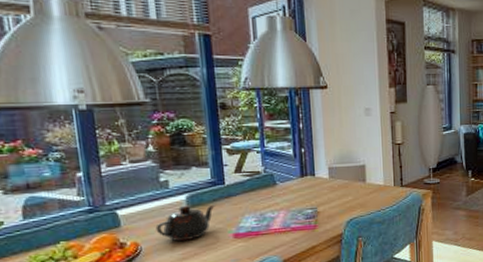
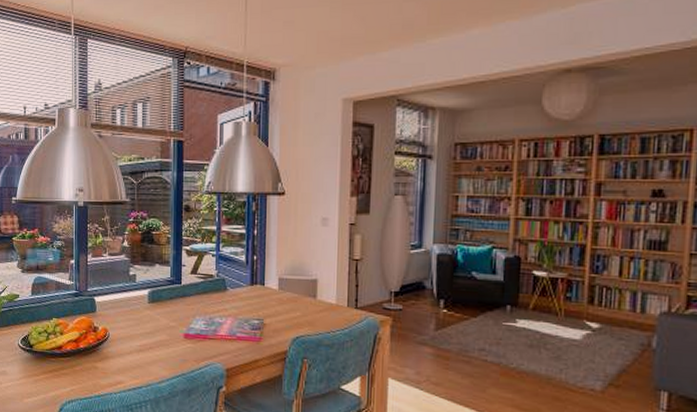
teapot: present [155,204,215,242] -> none [122,299,171,334]

